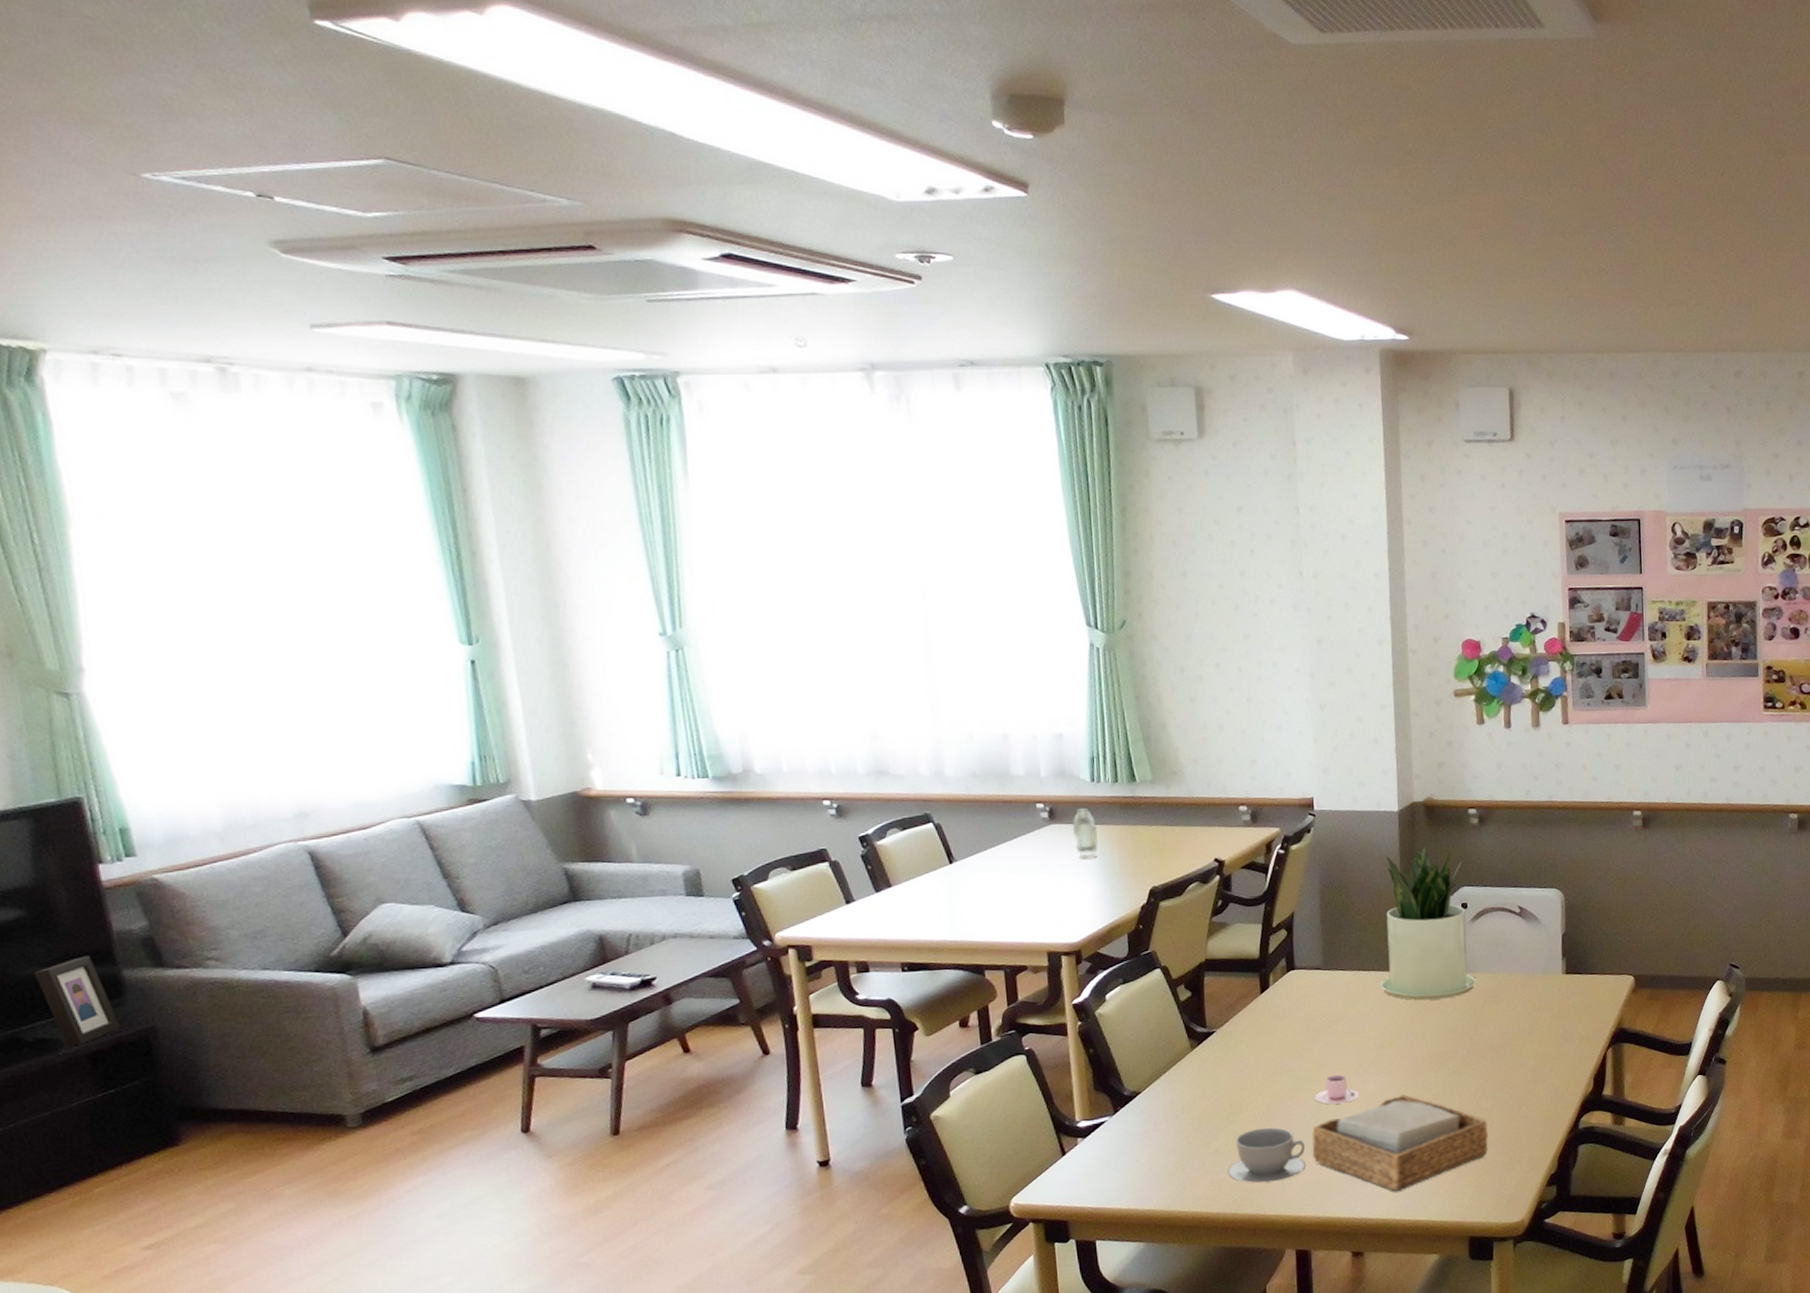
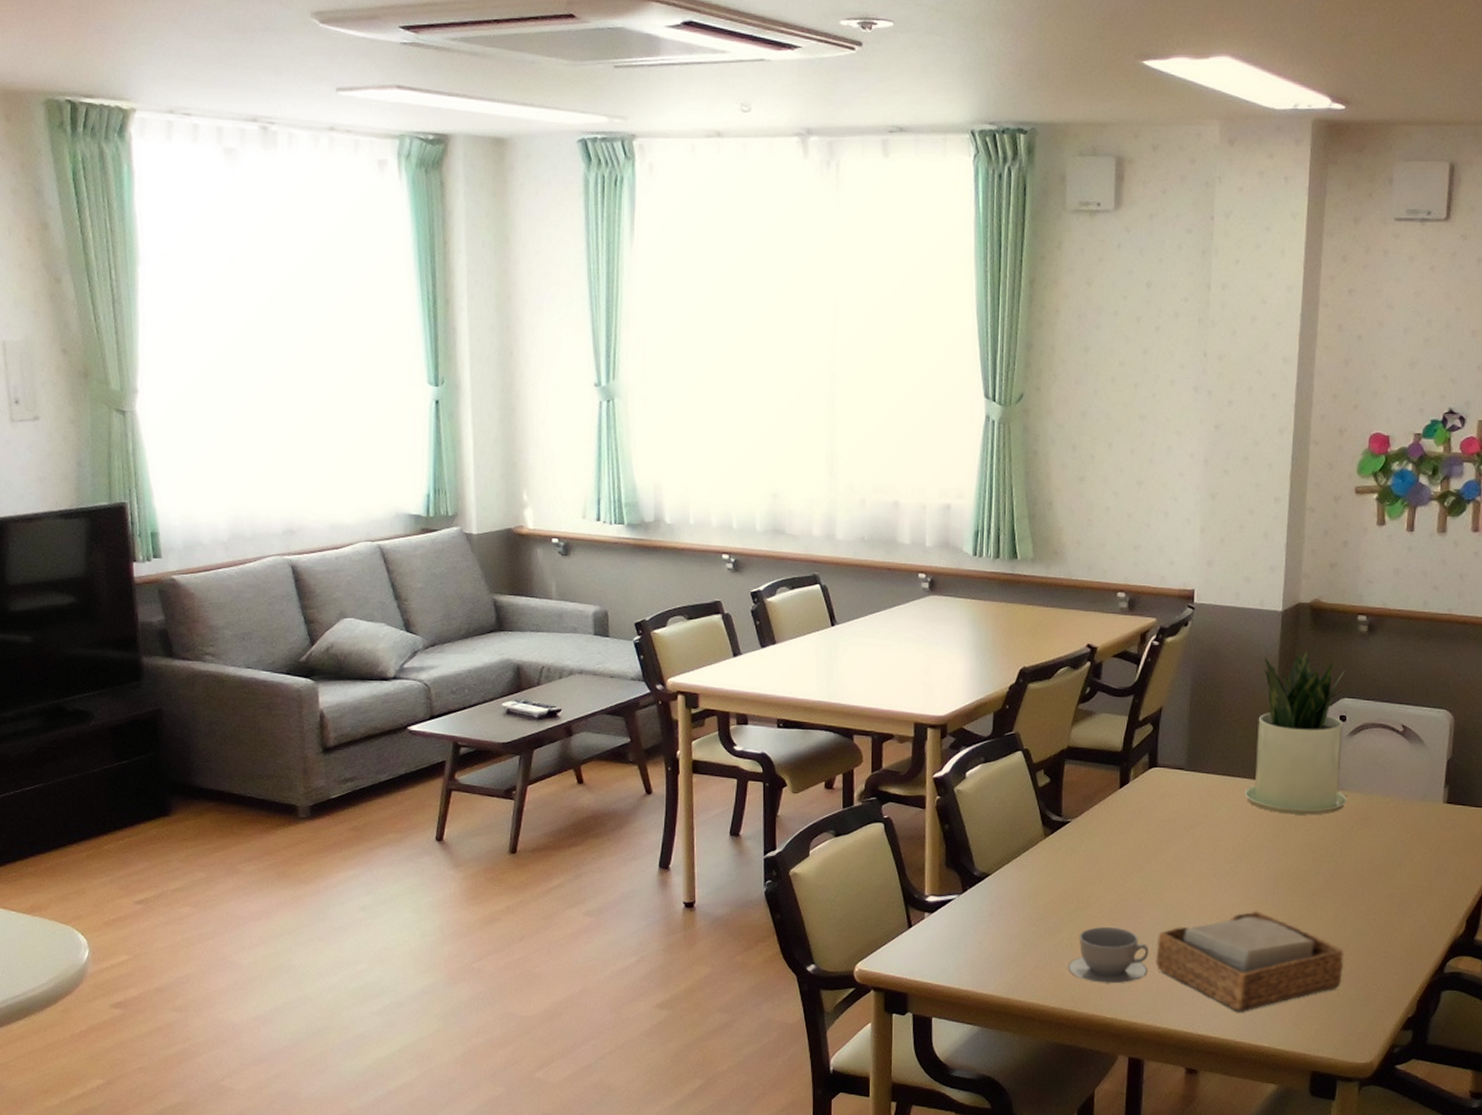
picture frame: present [34,955,120,1047] -> none [79,641,136,720]
vase: present [1072,807,1098,860] -> none [950,581,974,634]
teacup: present [1315,1074,1359,1105] -> none [1164,881,1210,912]

